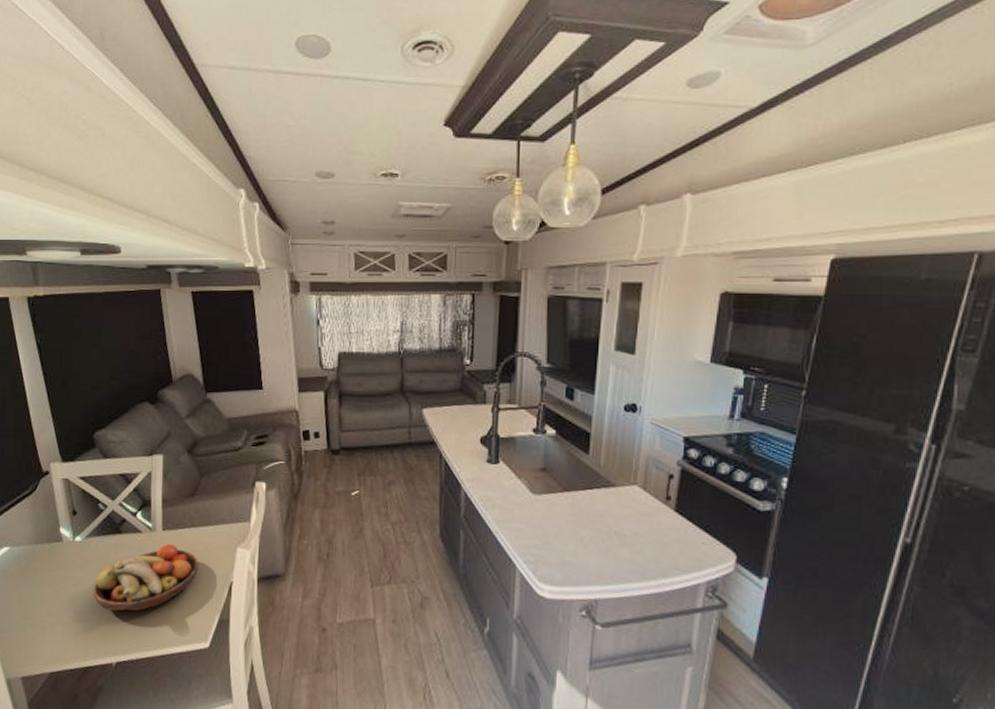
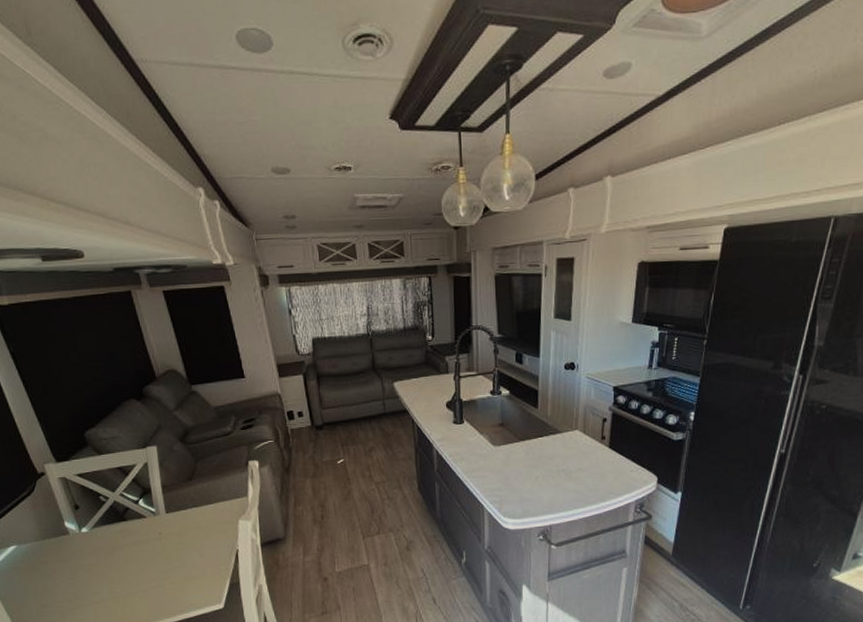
fruit bowl: present [93,544,198,612] -> none [107,525,205,589]

